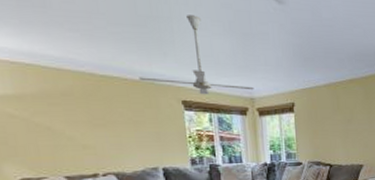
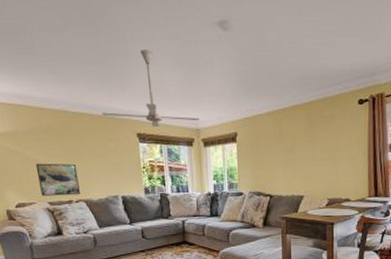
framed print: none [48,131,109,170] -> present [35,163,80,196]

